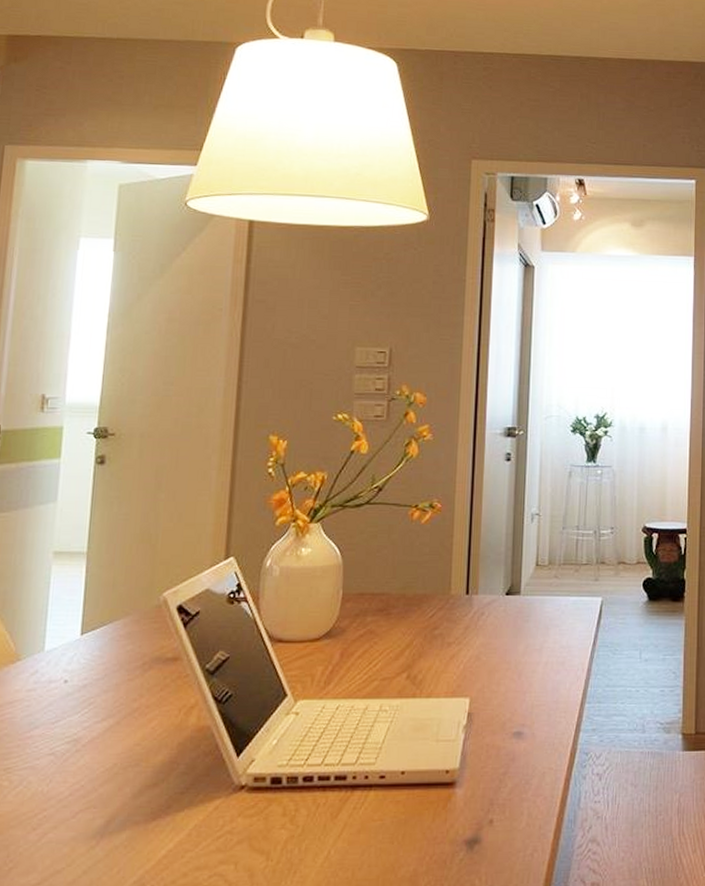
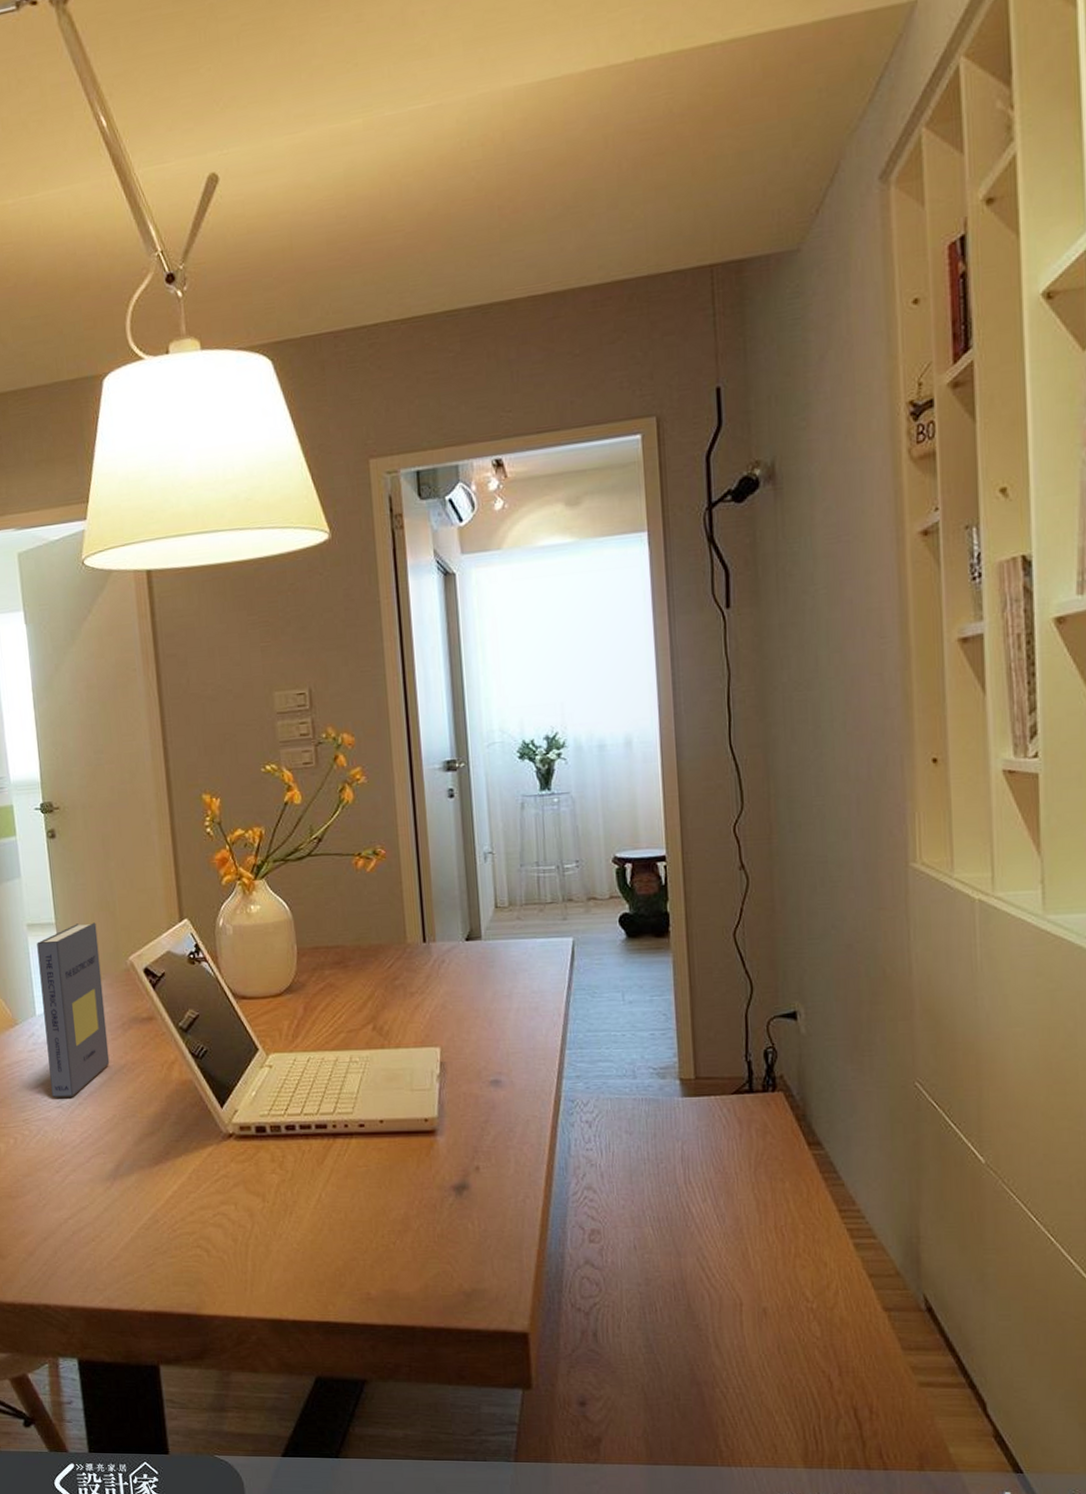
book: none [45,555,133,744] -> present [37,922,110,1098]

